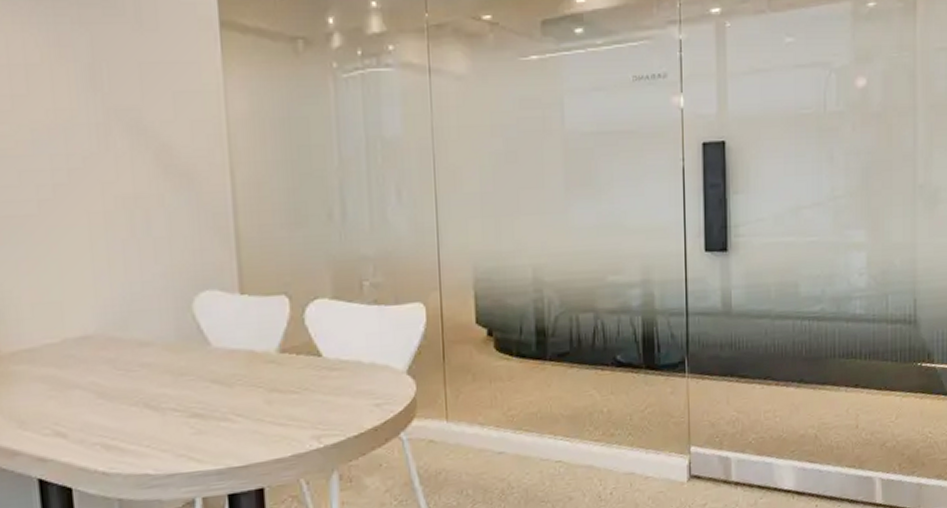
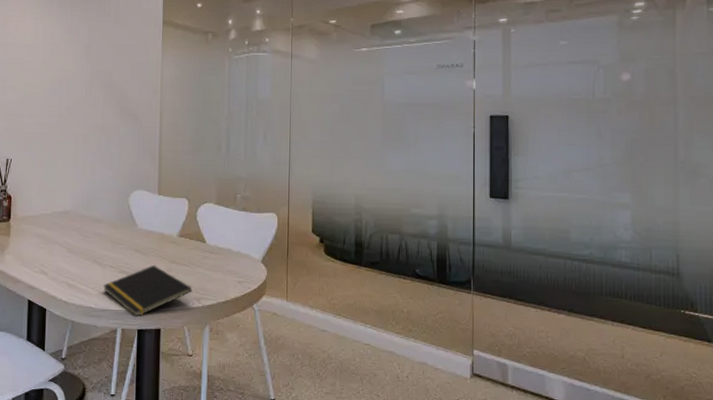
notepad: none [165,398,308,475] -> present [103,265,192,315]

